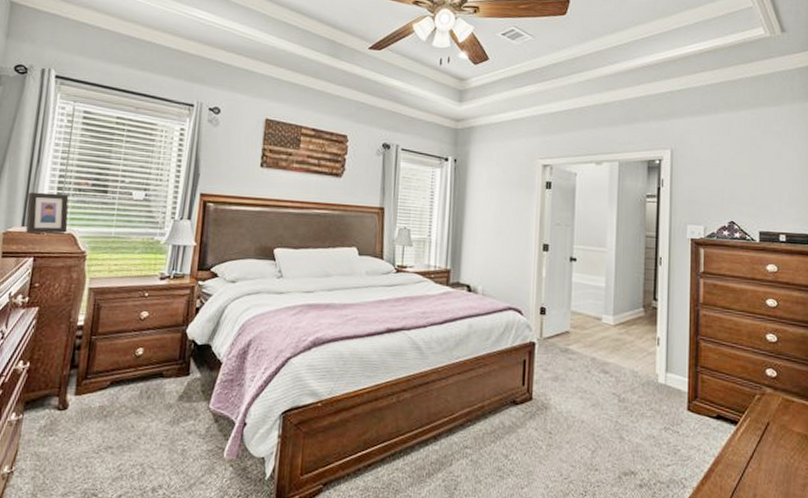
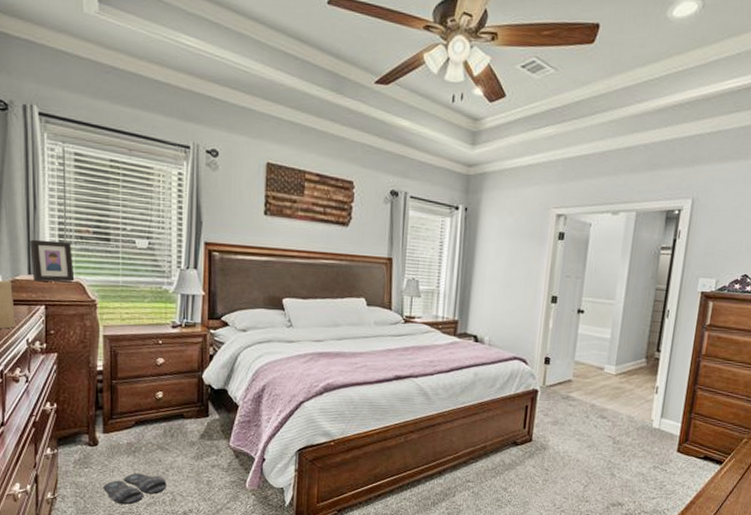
slippers: none [66,441,137,480] -> present [103,473,167,505]

